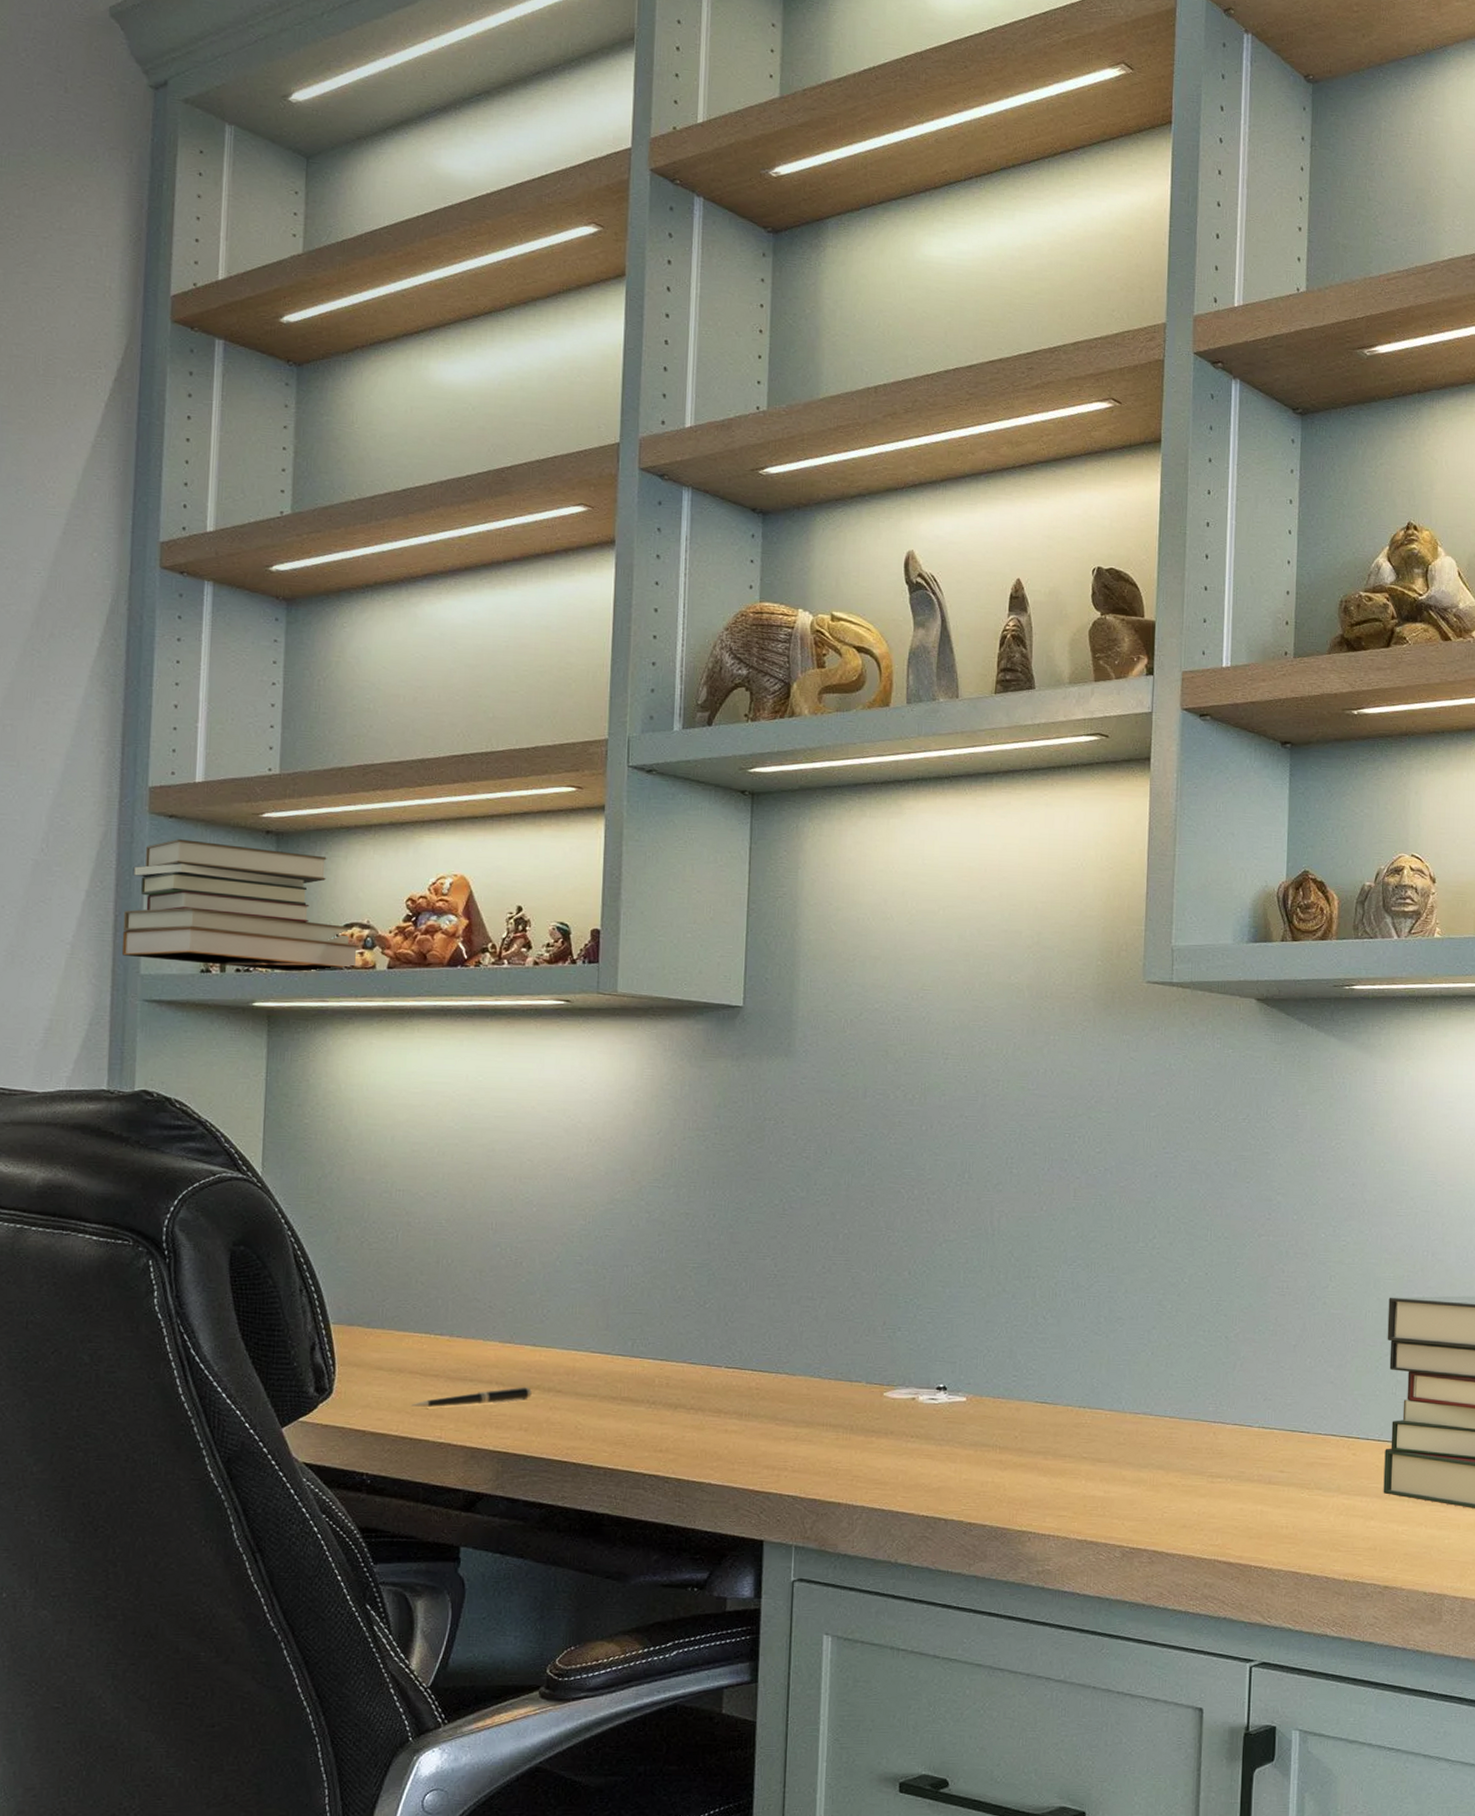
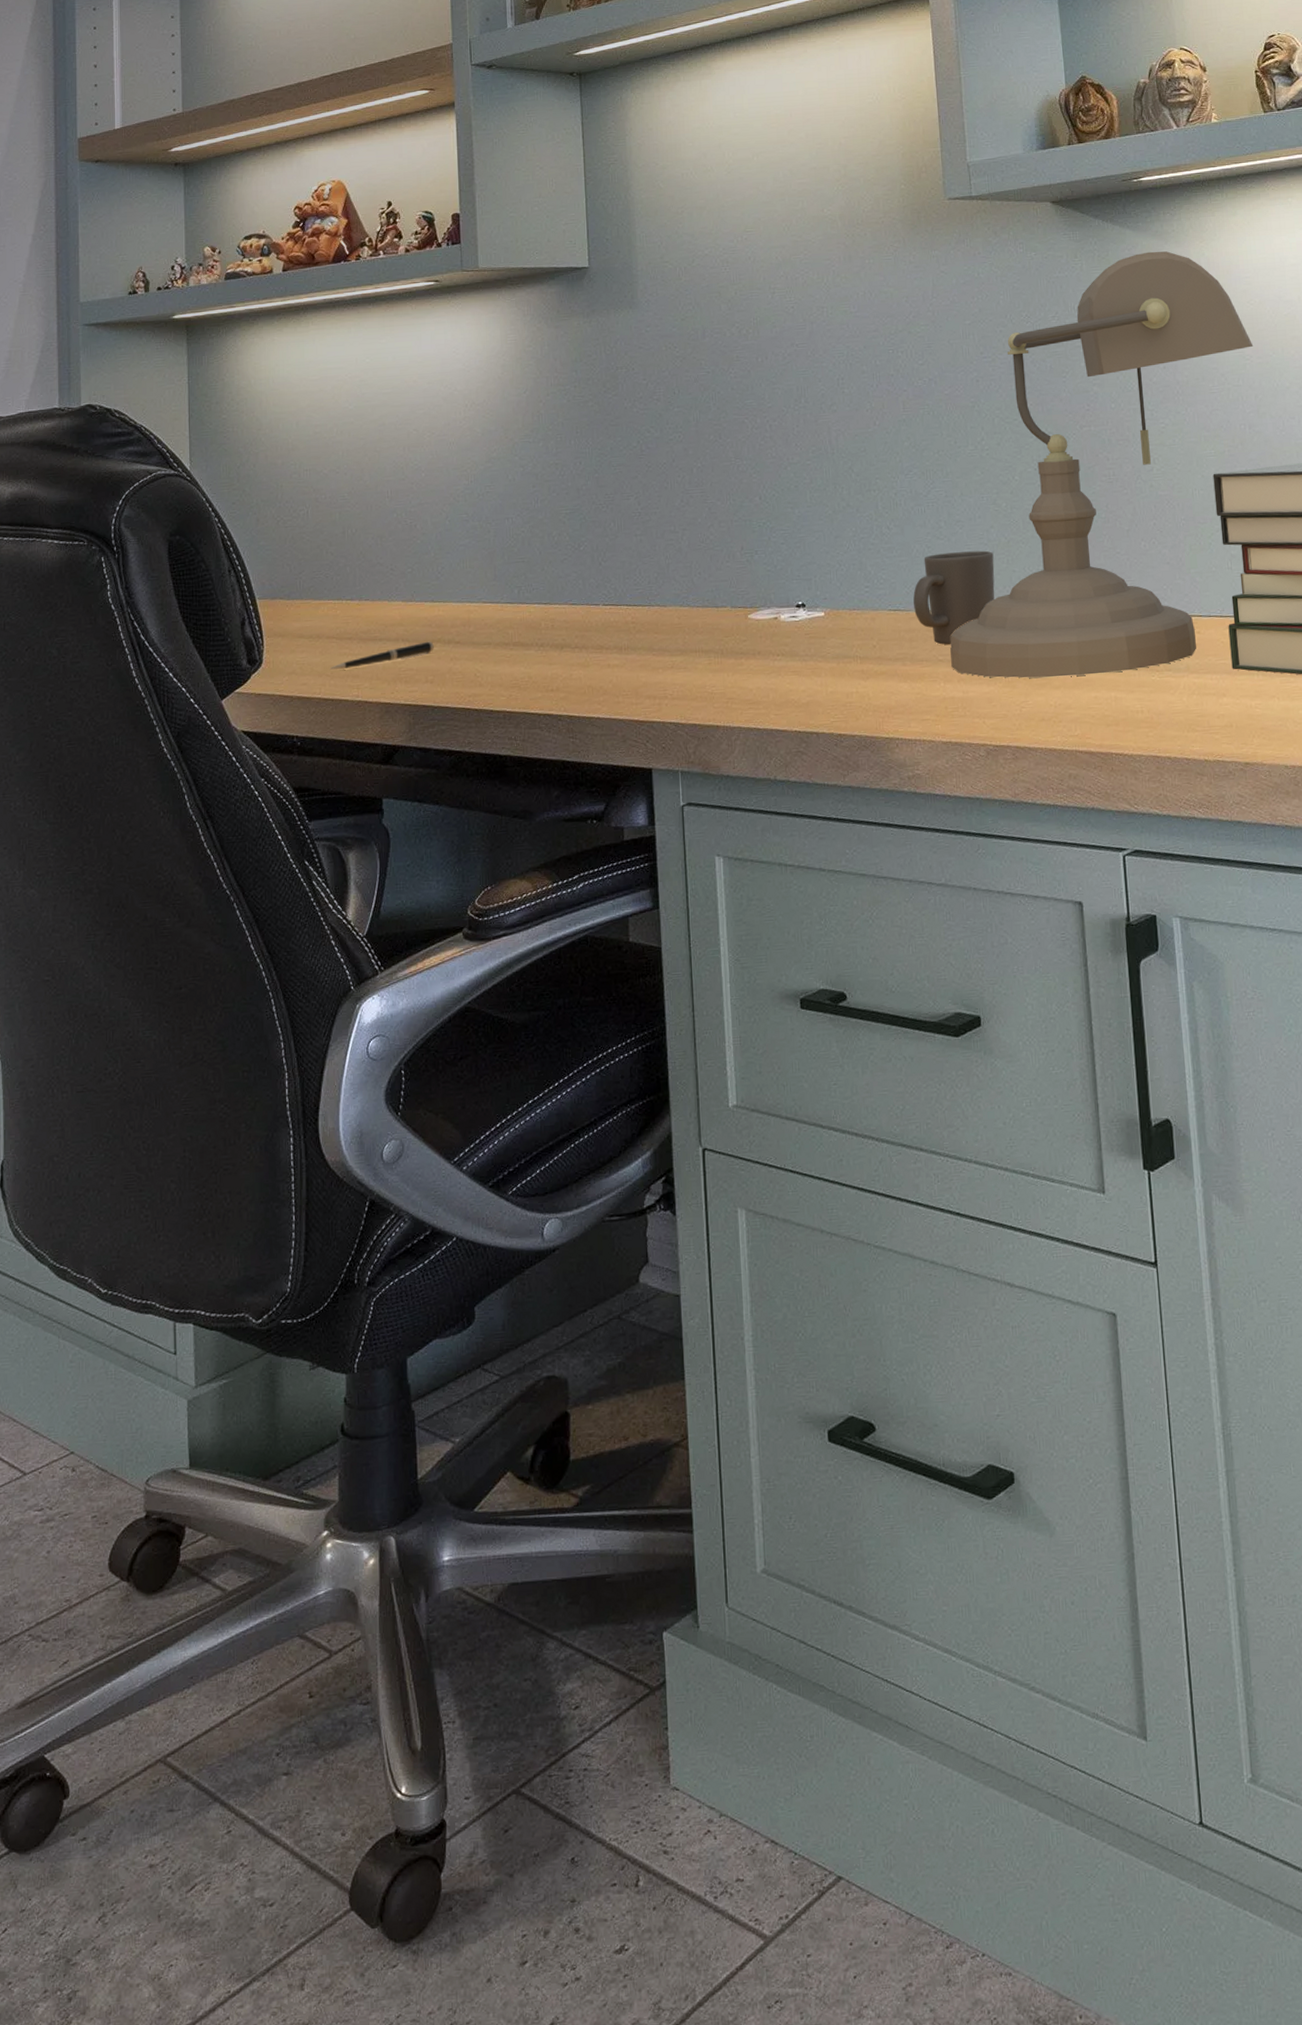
books: present [121,839,359,972] -> none [63,179,257,288]
mug: none [1062,1349,1153,1442] -> present [913,550,995,645]
desk lamp: none [1095,1063,1447,1486] -> present [950,251,1254,679]

